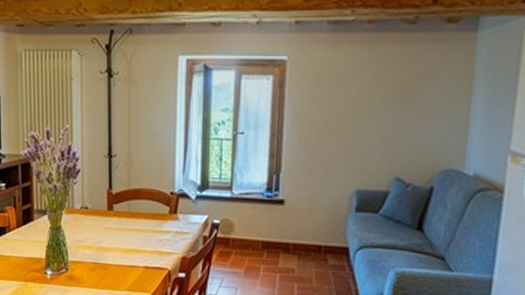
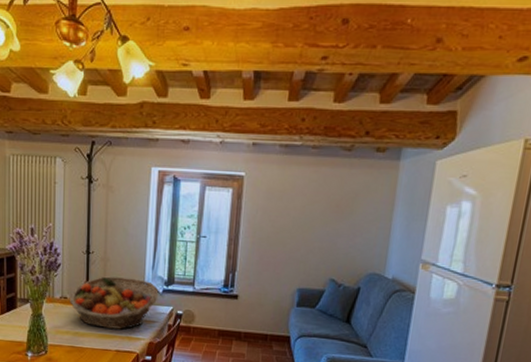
fruit basket: none [92,182,191,243] -> present [70,276,159,330]

